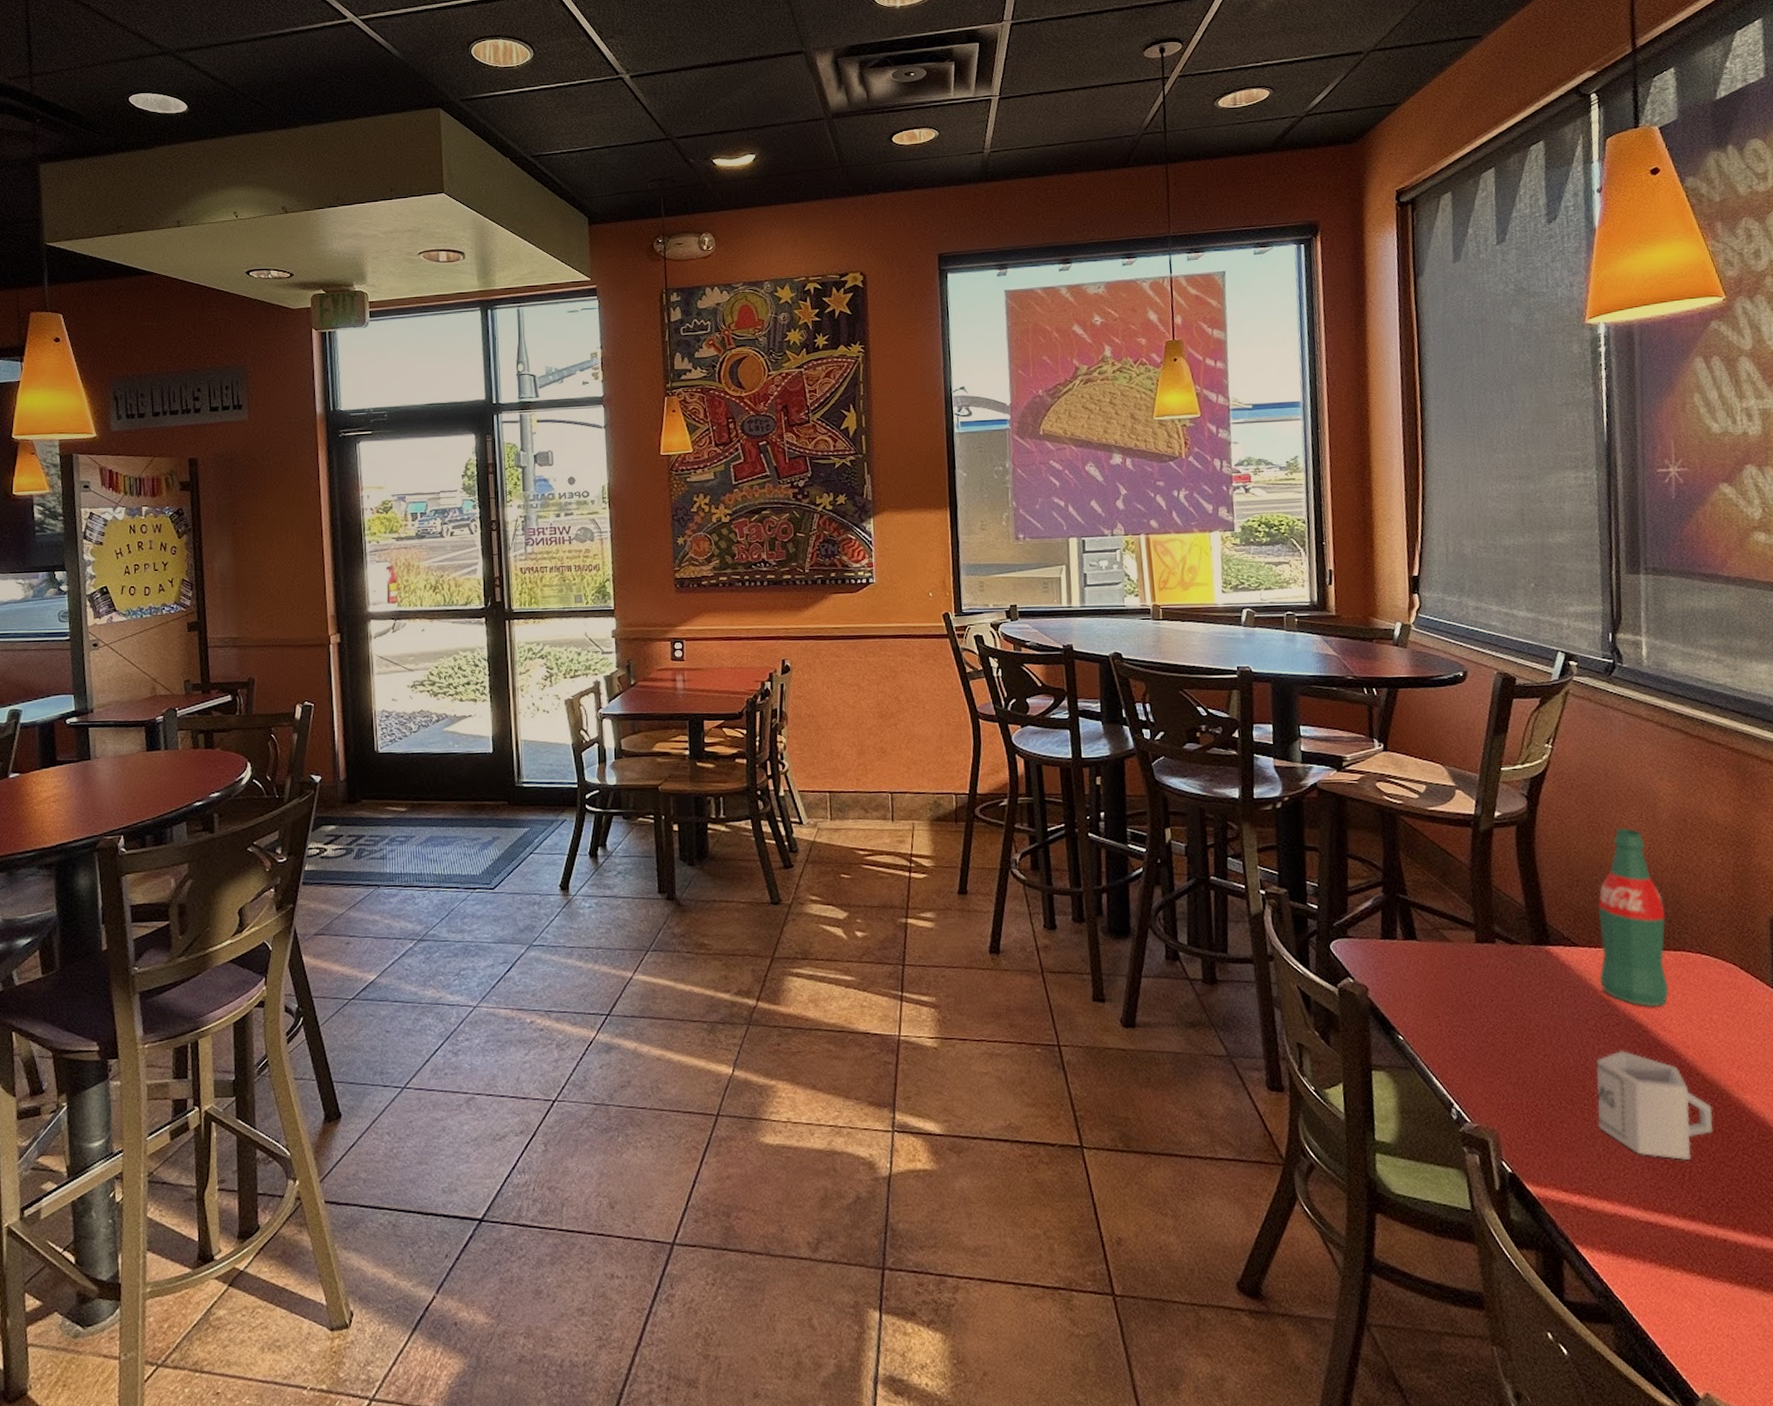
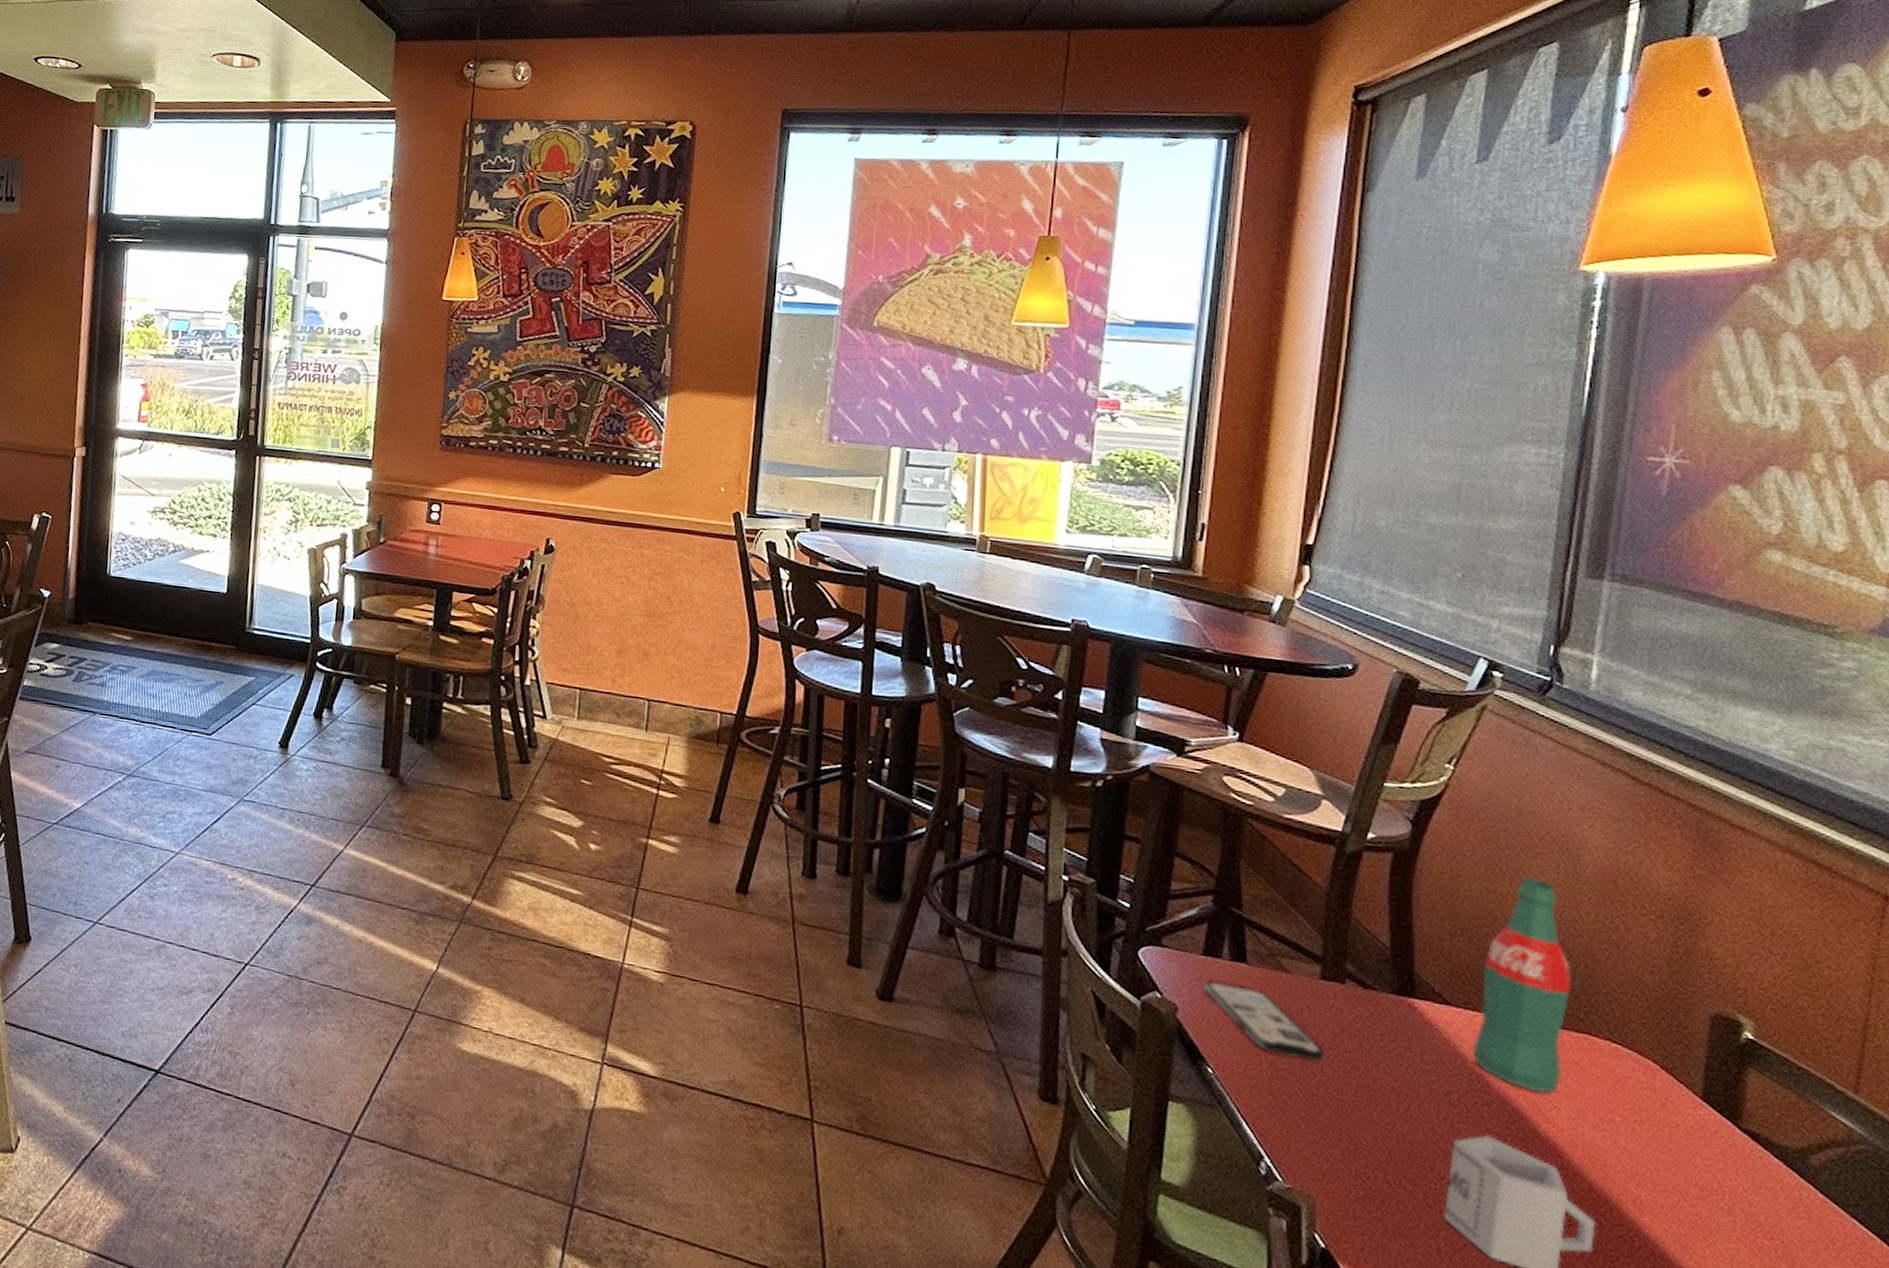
smartphone: none [1386,959,1489,1013] -> present [1204,980,1325,1061]

